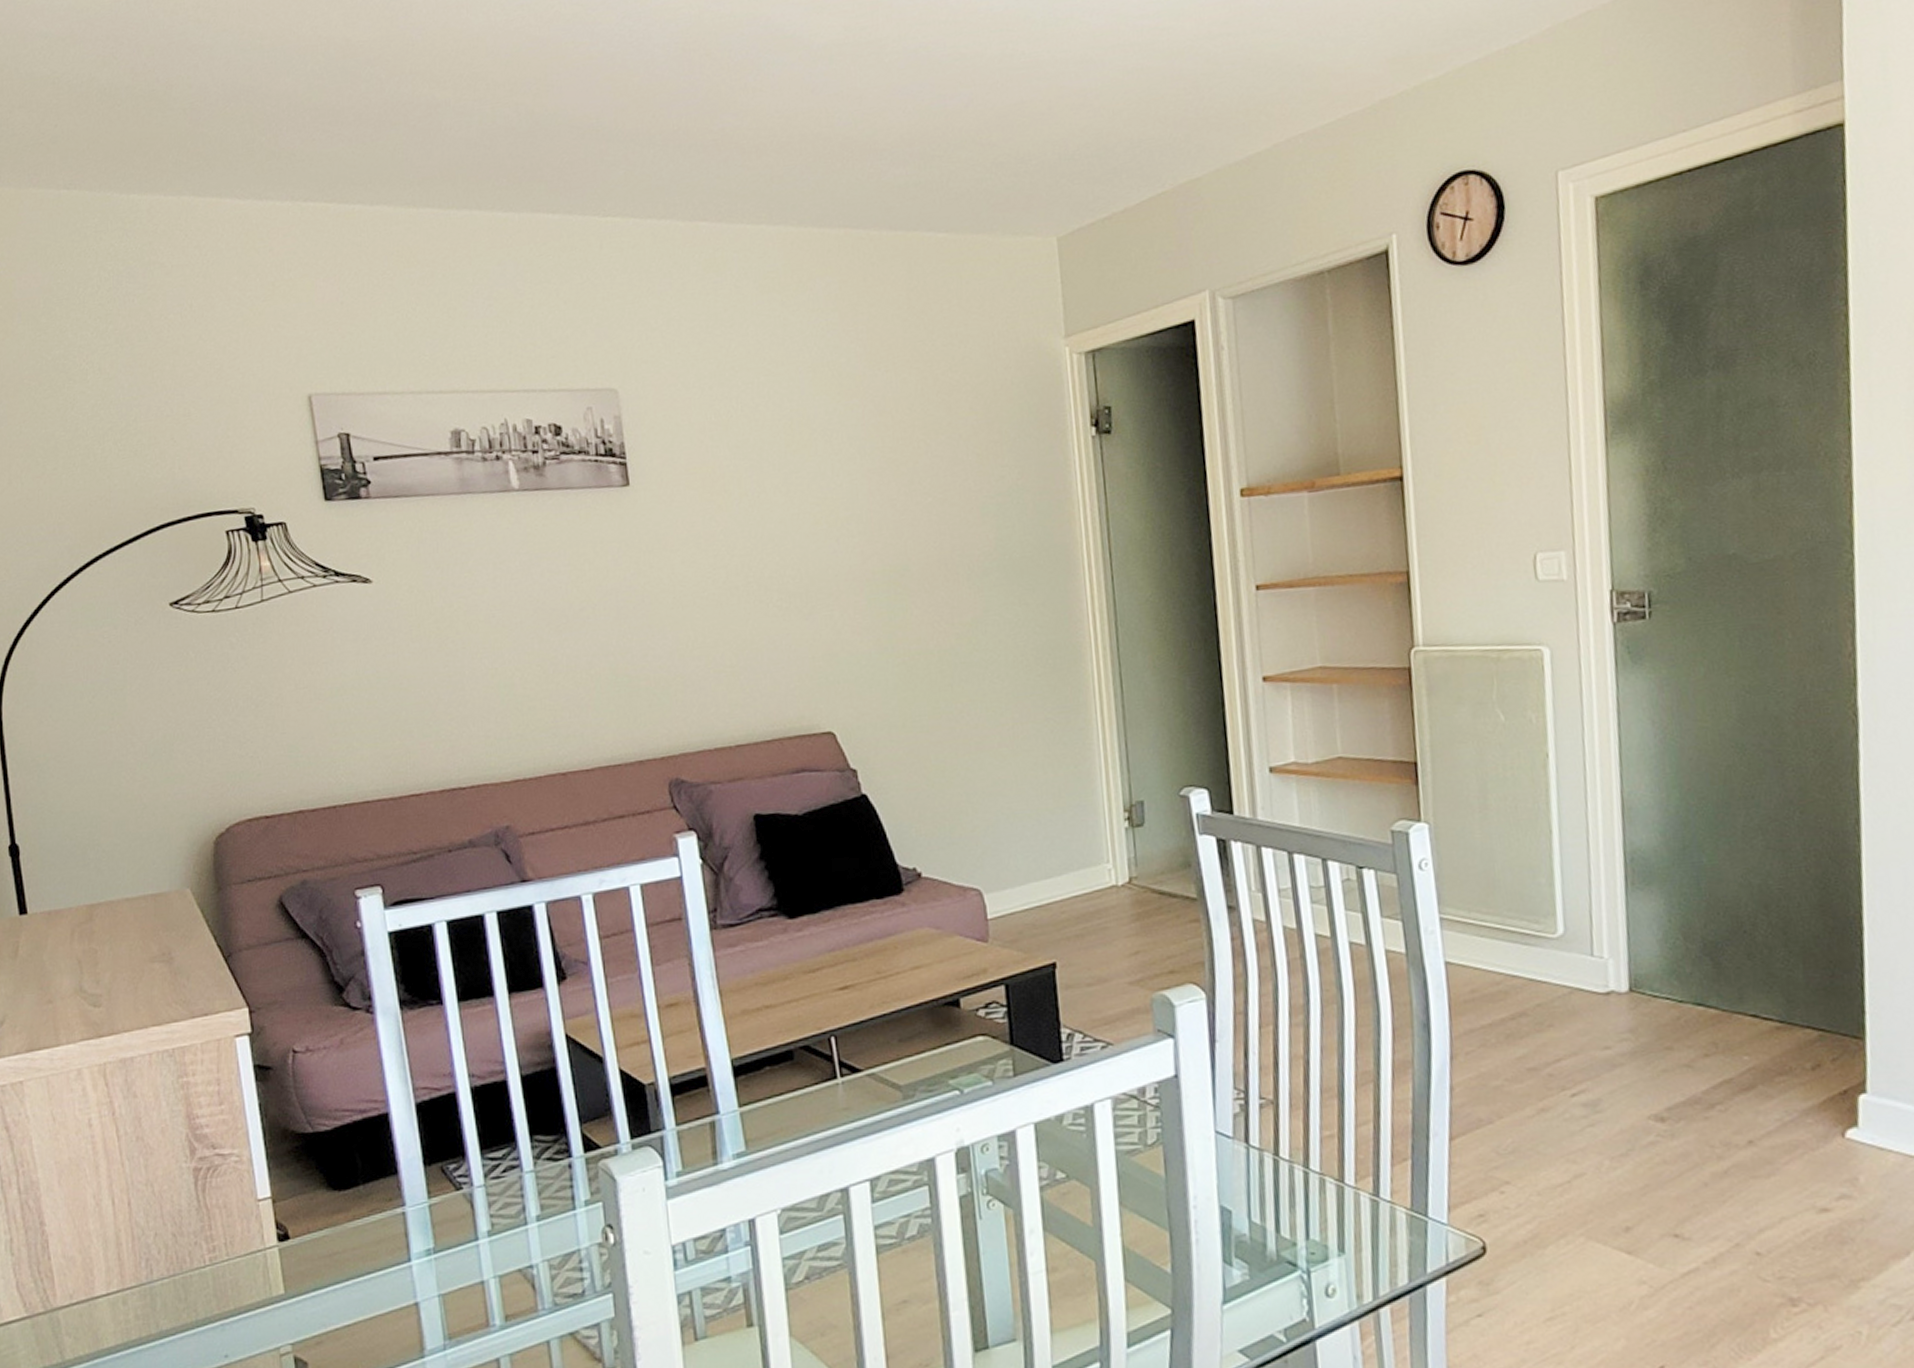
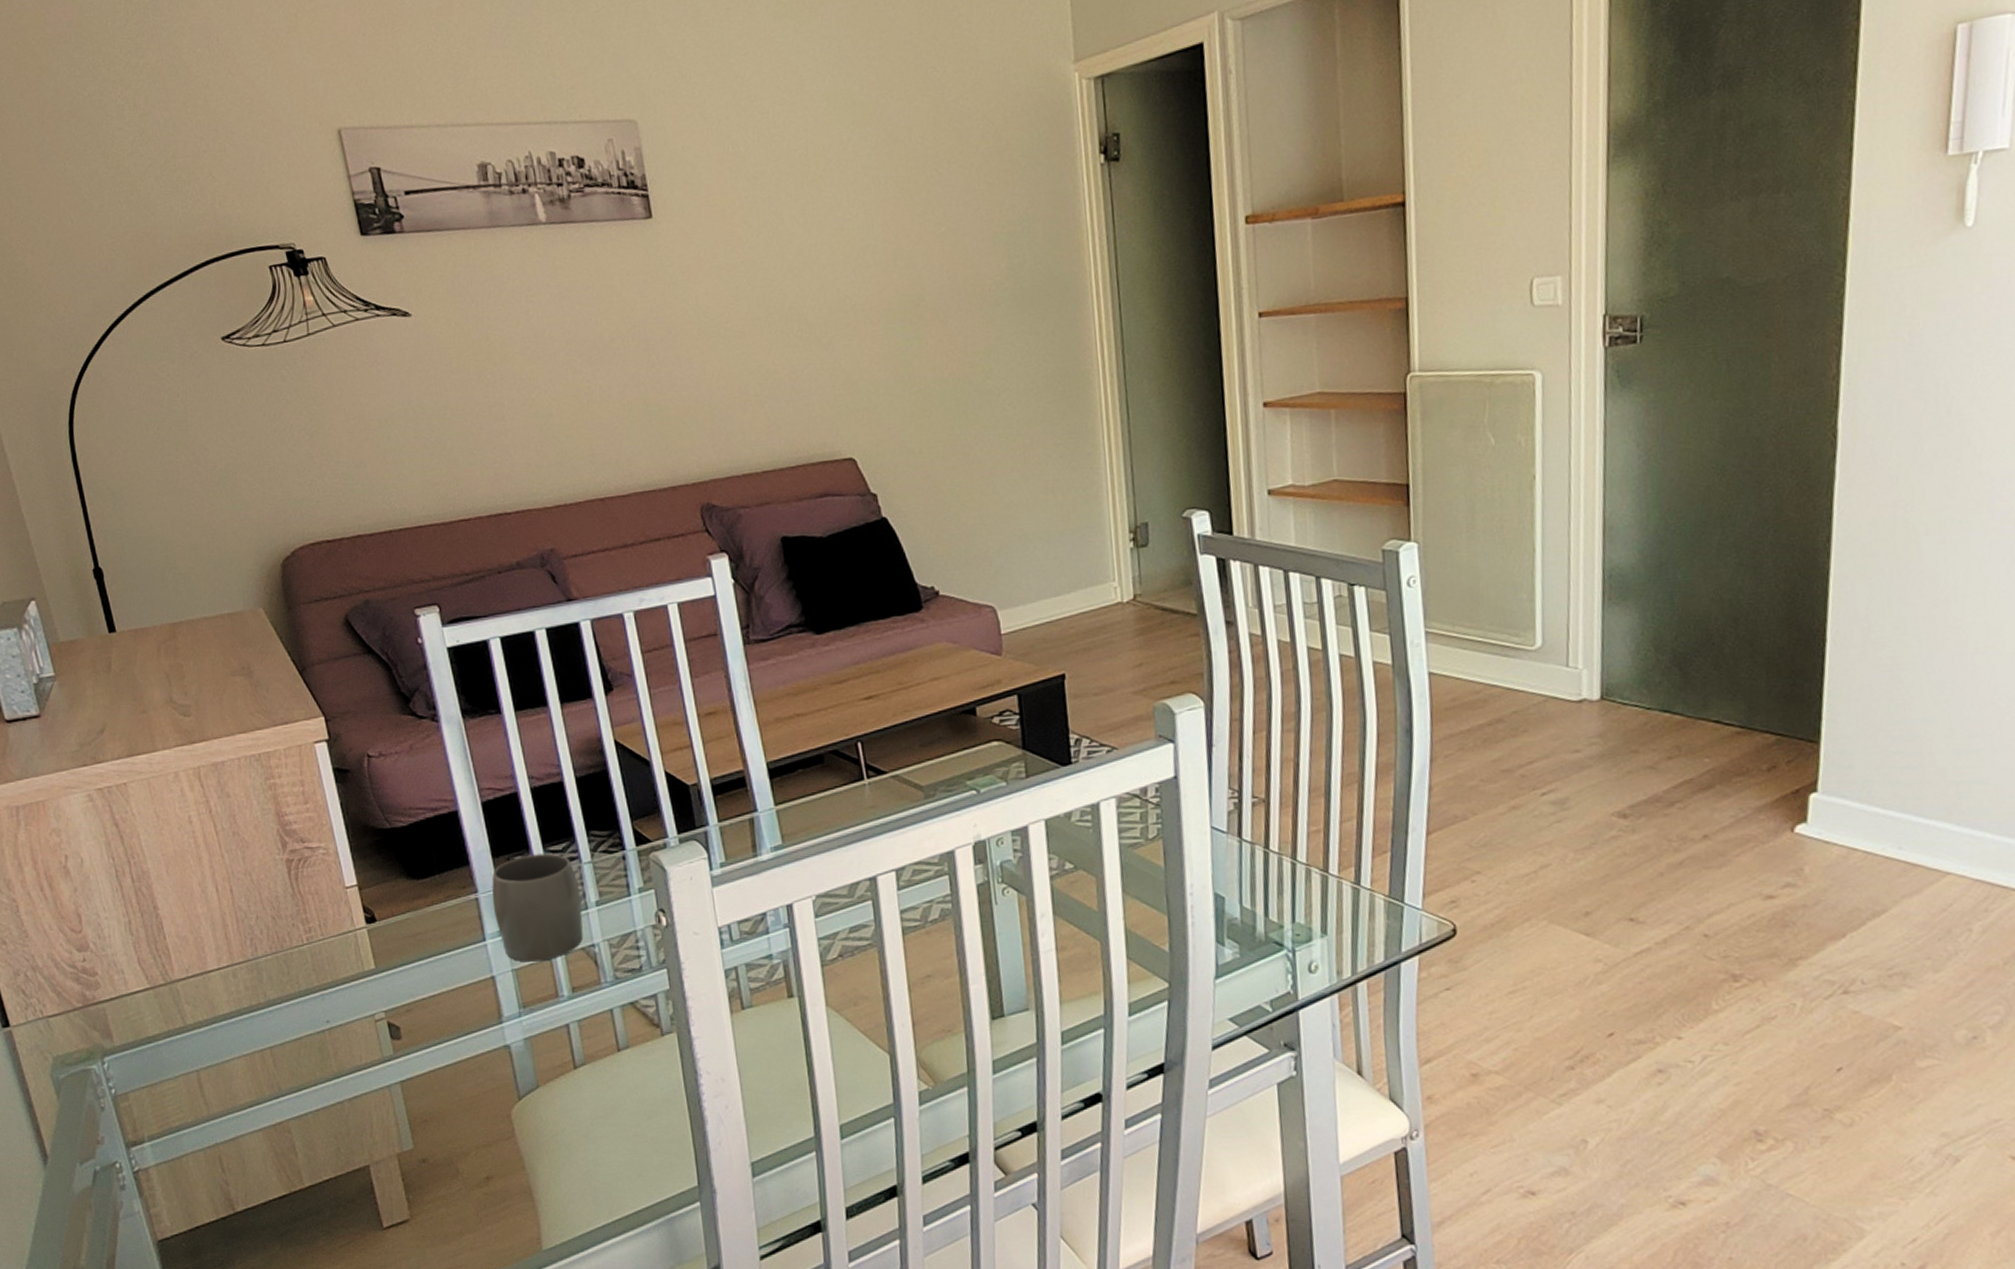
mug: none [421,1161,521,1286] -> present [492,853,584,962]

